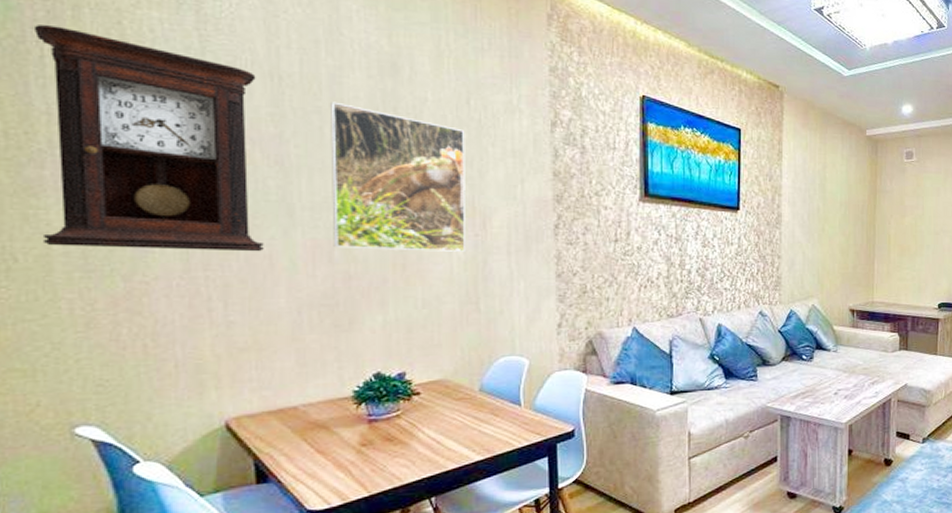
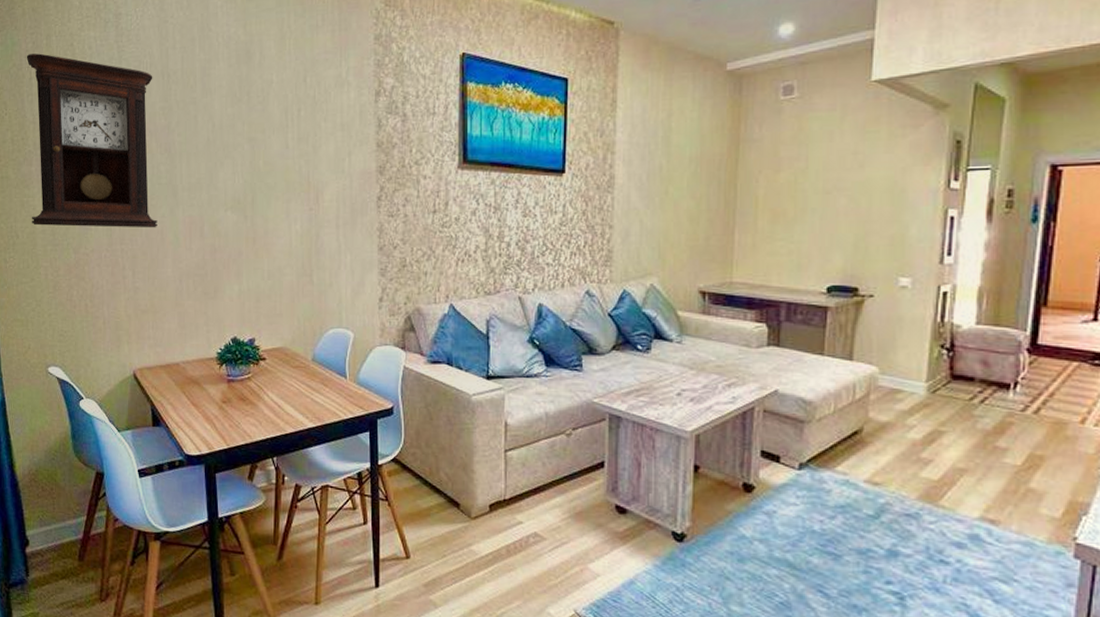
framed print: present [330,101,465,252] -> none [202,92,303,226]

